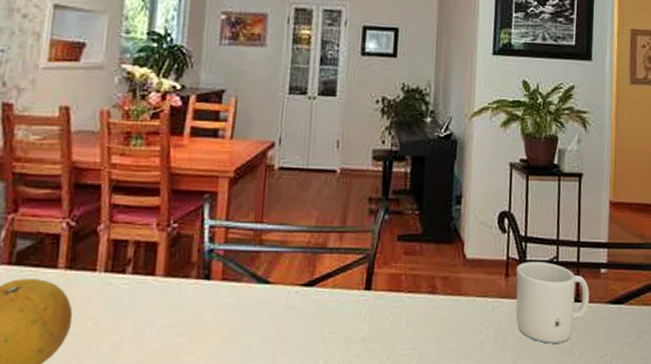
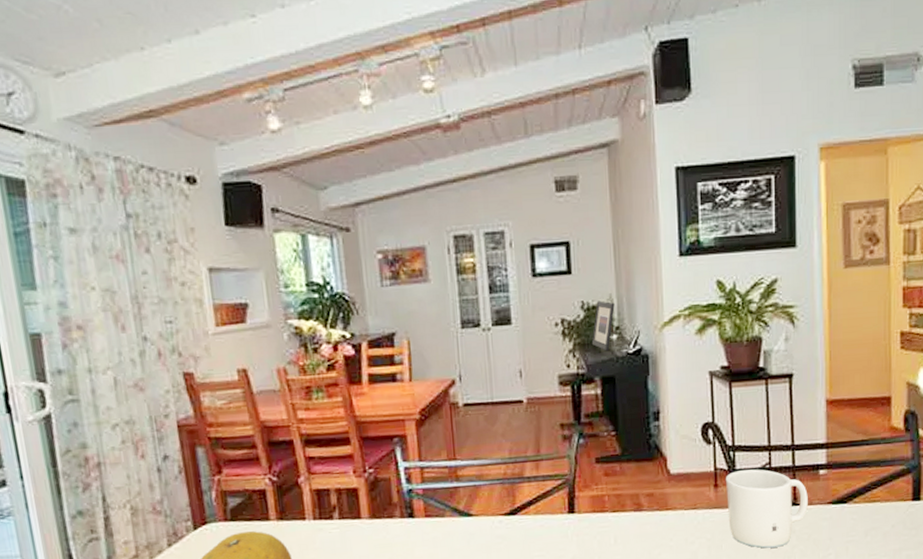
picture frame: none [407,85,432,133] -> present [591,301,616,351]

